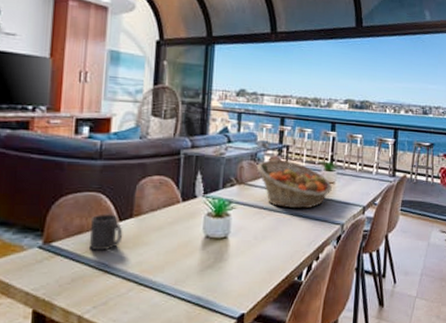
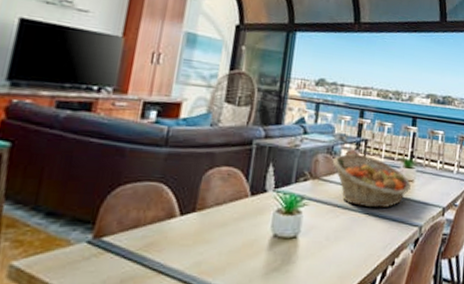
mug: present [88,214,123,251] -> none [143,206,184,248]

